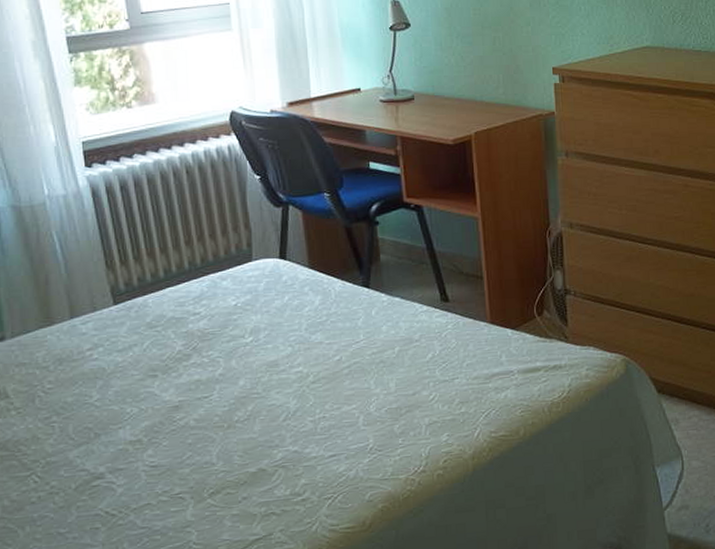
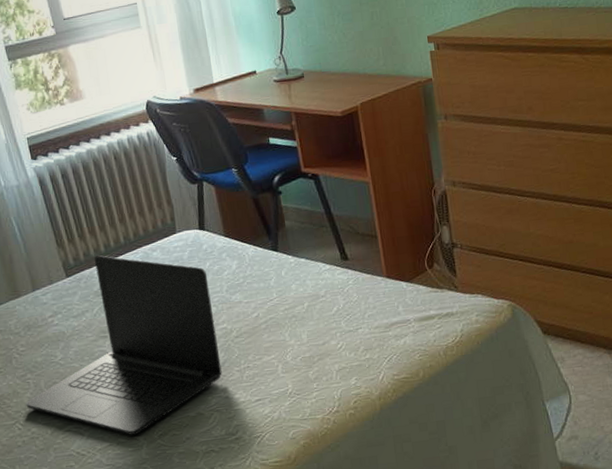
laptop: none [47,281,292,493] -> present [25,255,222,435]

